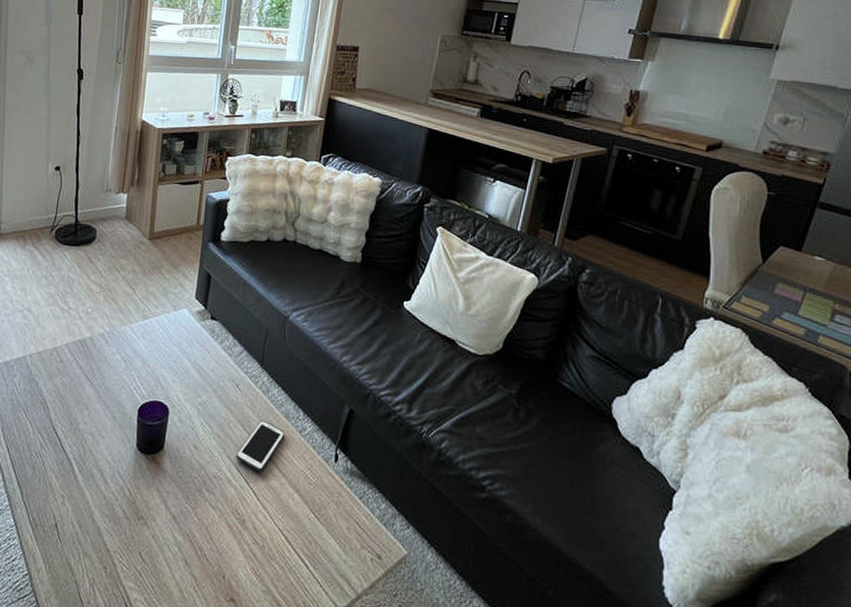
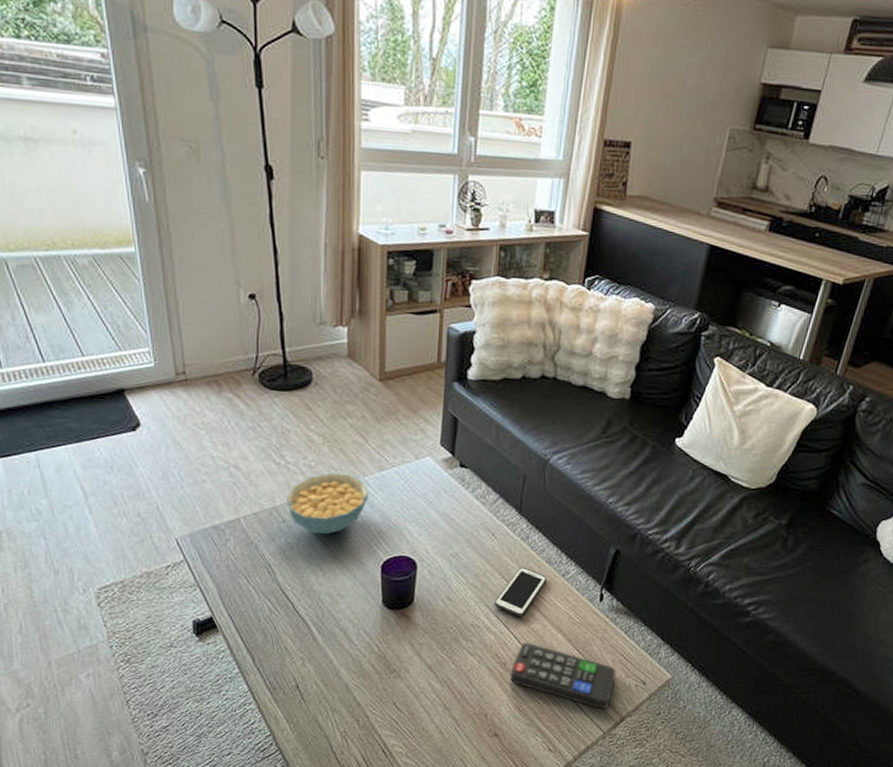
cereal bowl: none [65,319,133,376] -> present [286,473,369,535]
remote control: none [248,499,351,584] -> present [510,642,616,710]

